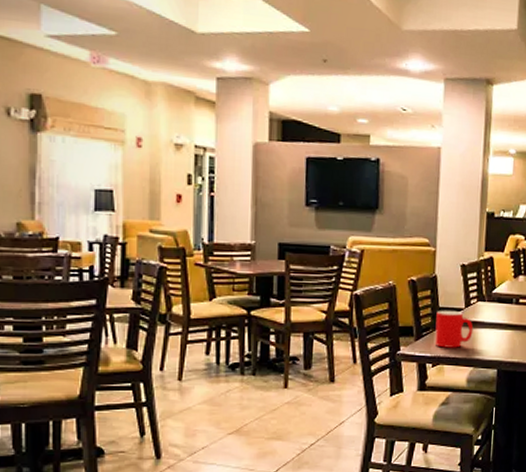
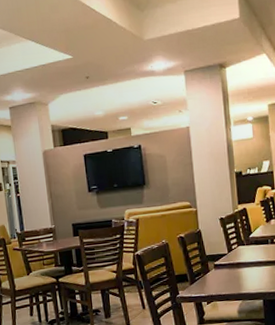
cup: present [434,310,474,348] -> none [204,256,238,288]

